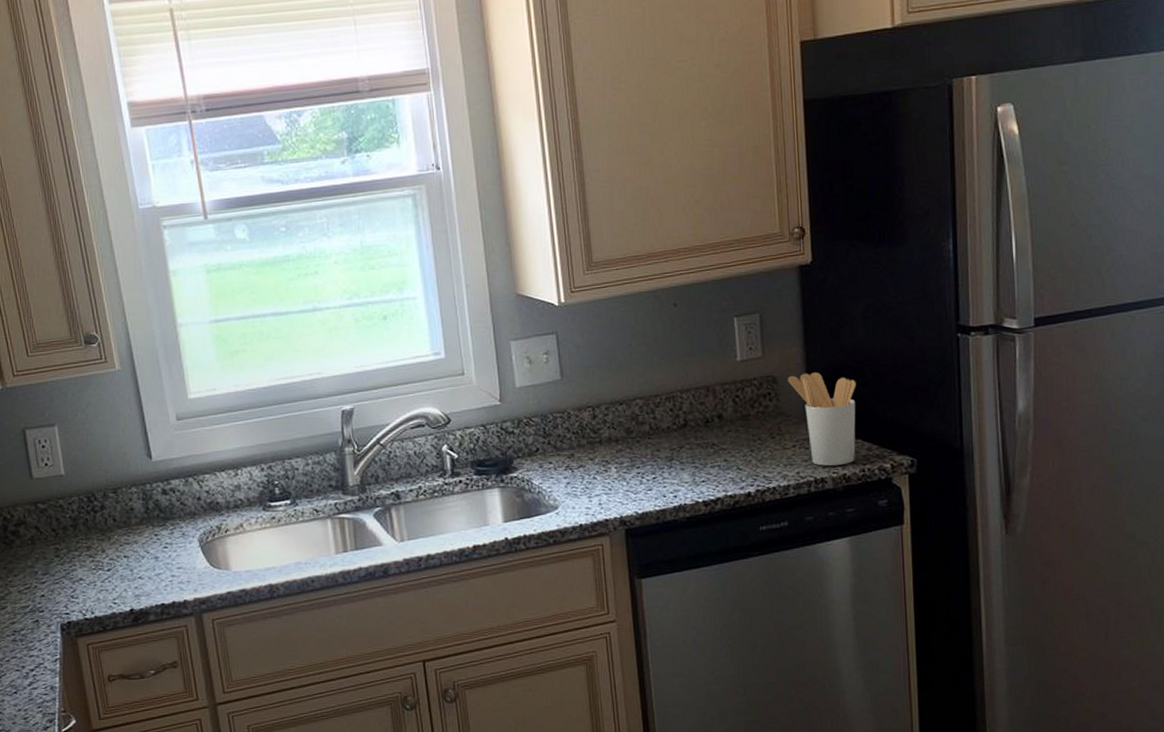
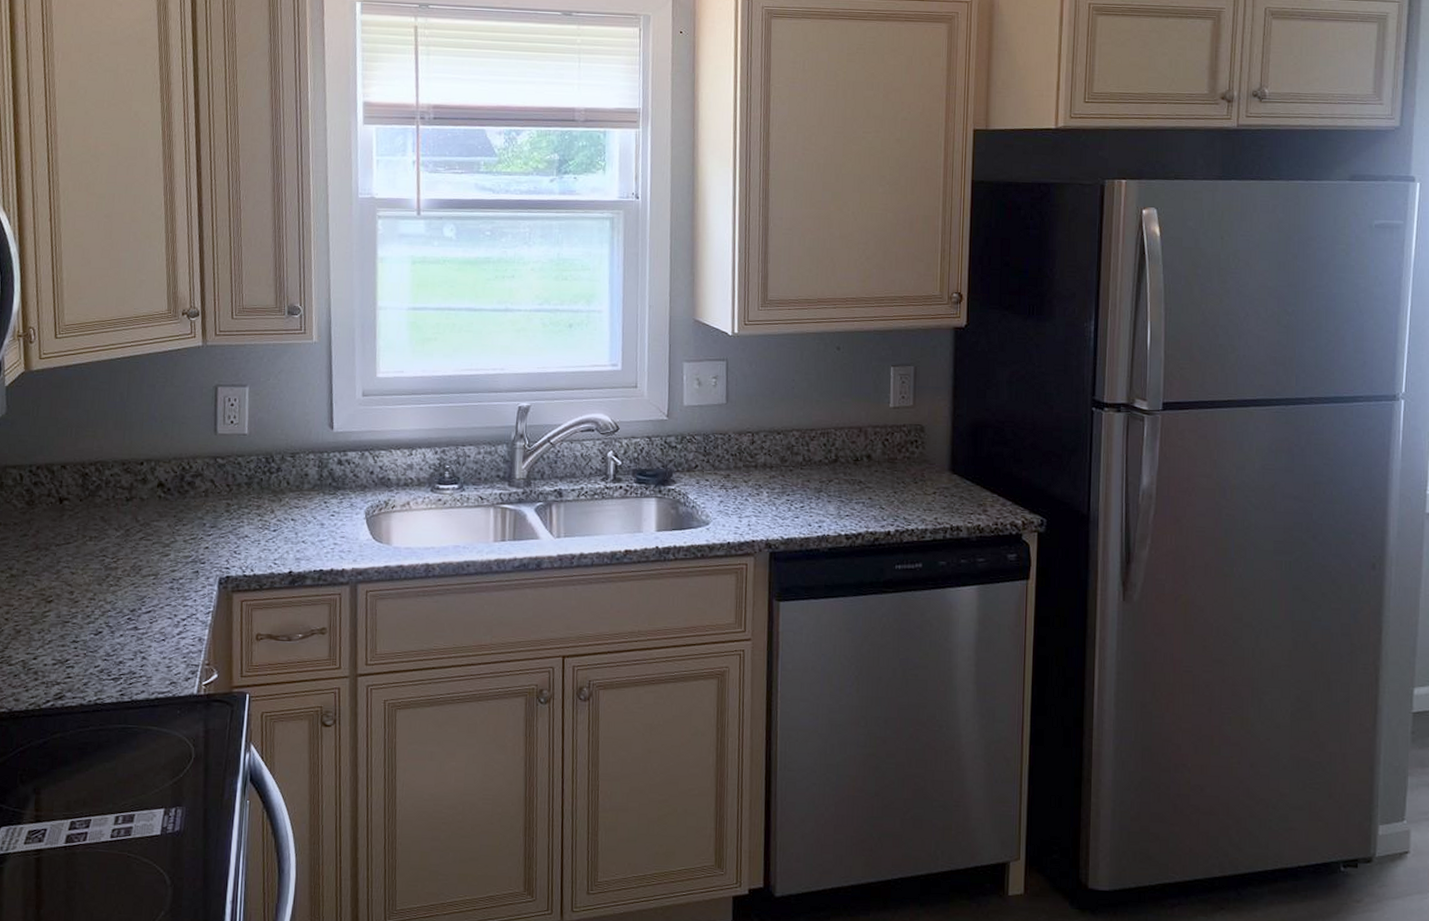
utensil holder: present [788,372,856,466] -> none [934,426,997,516]

